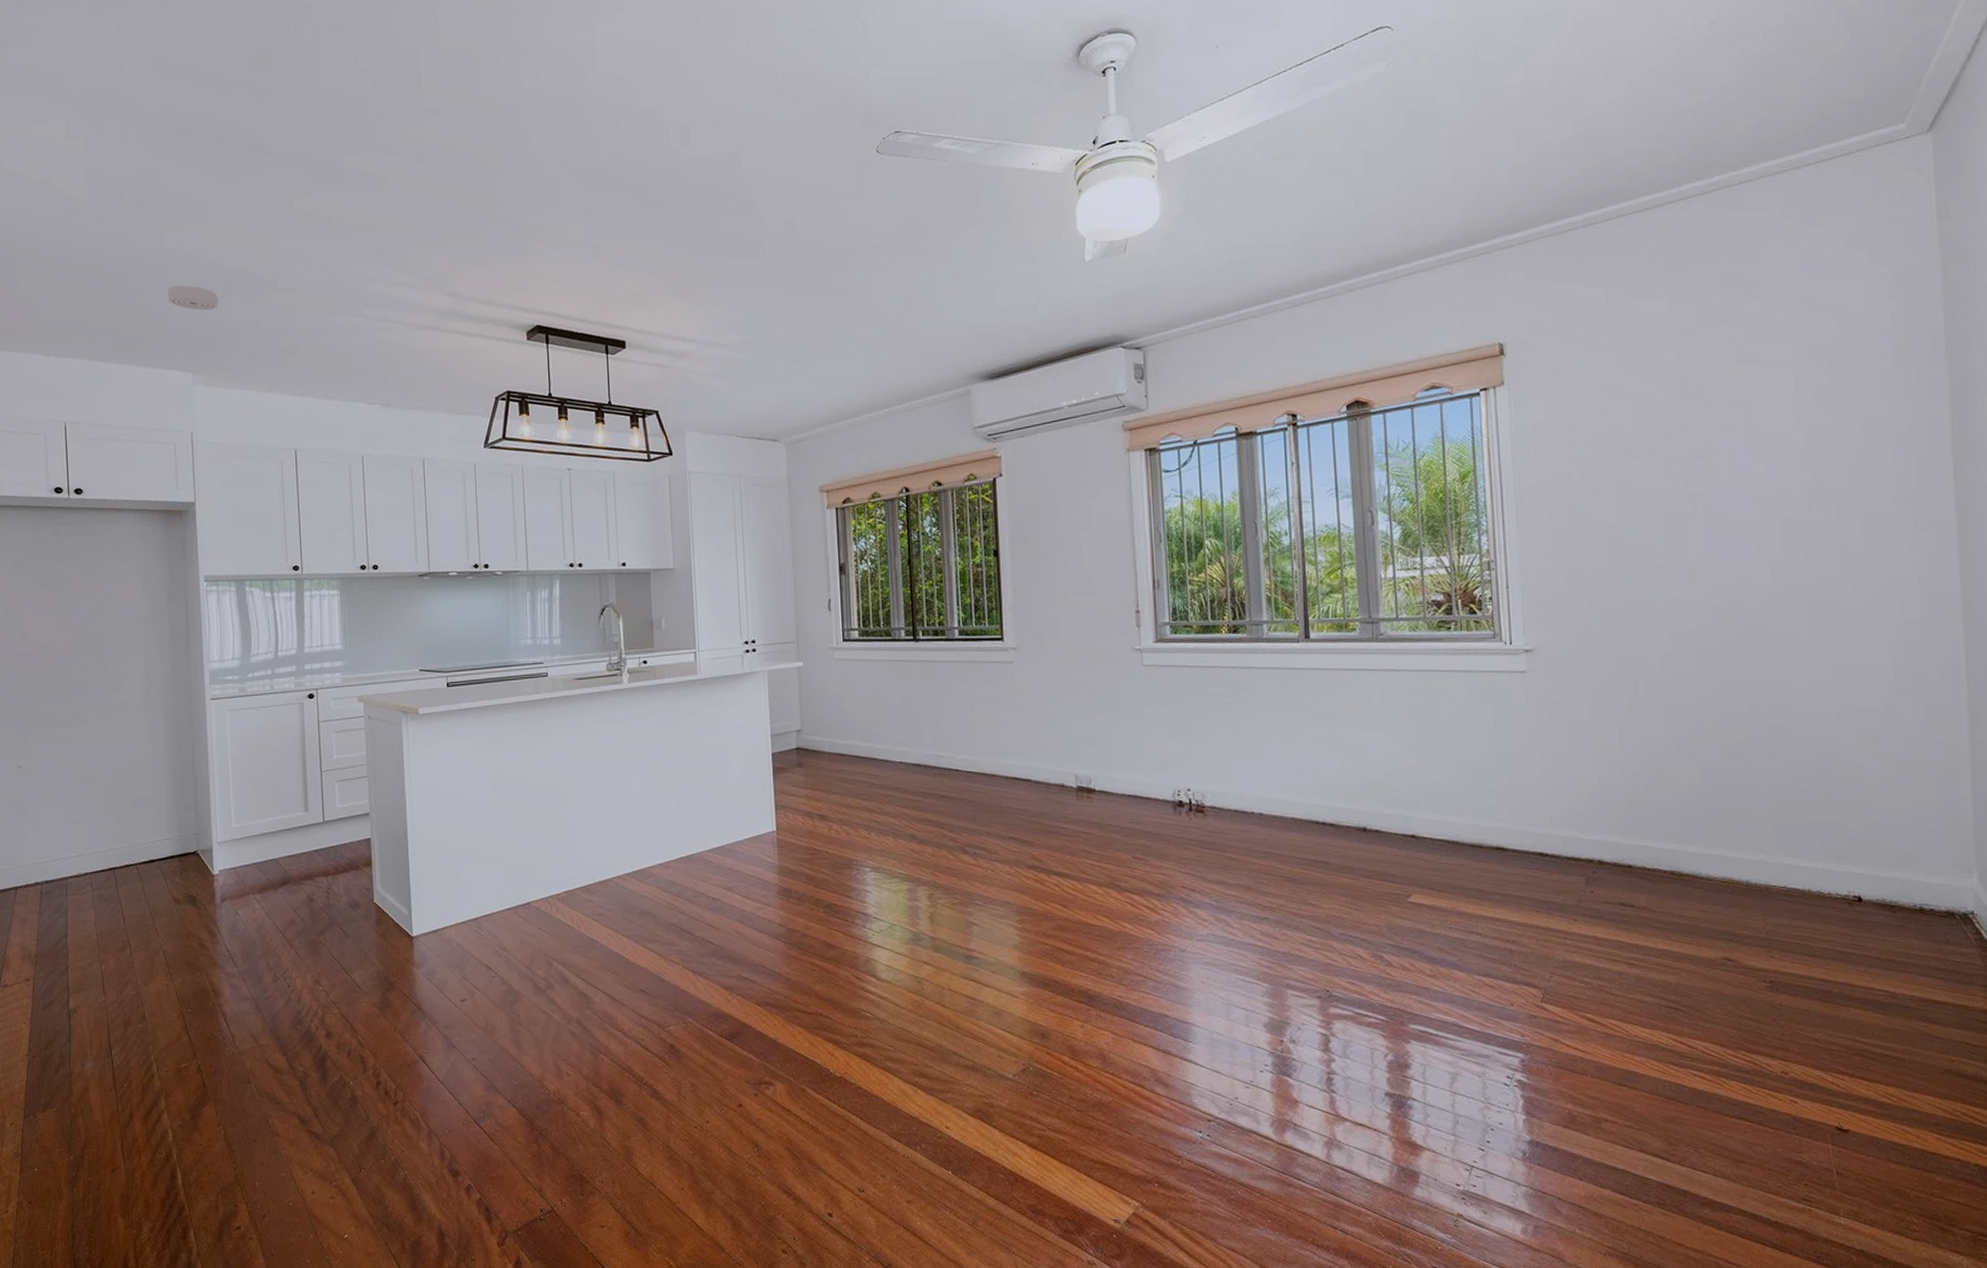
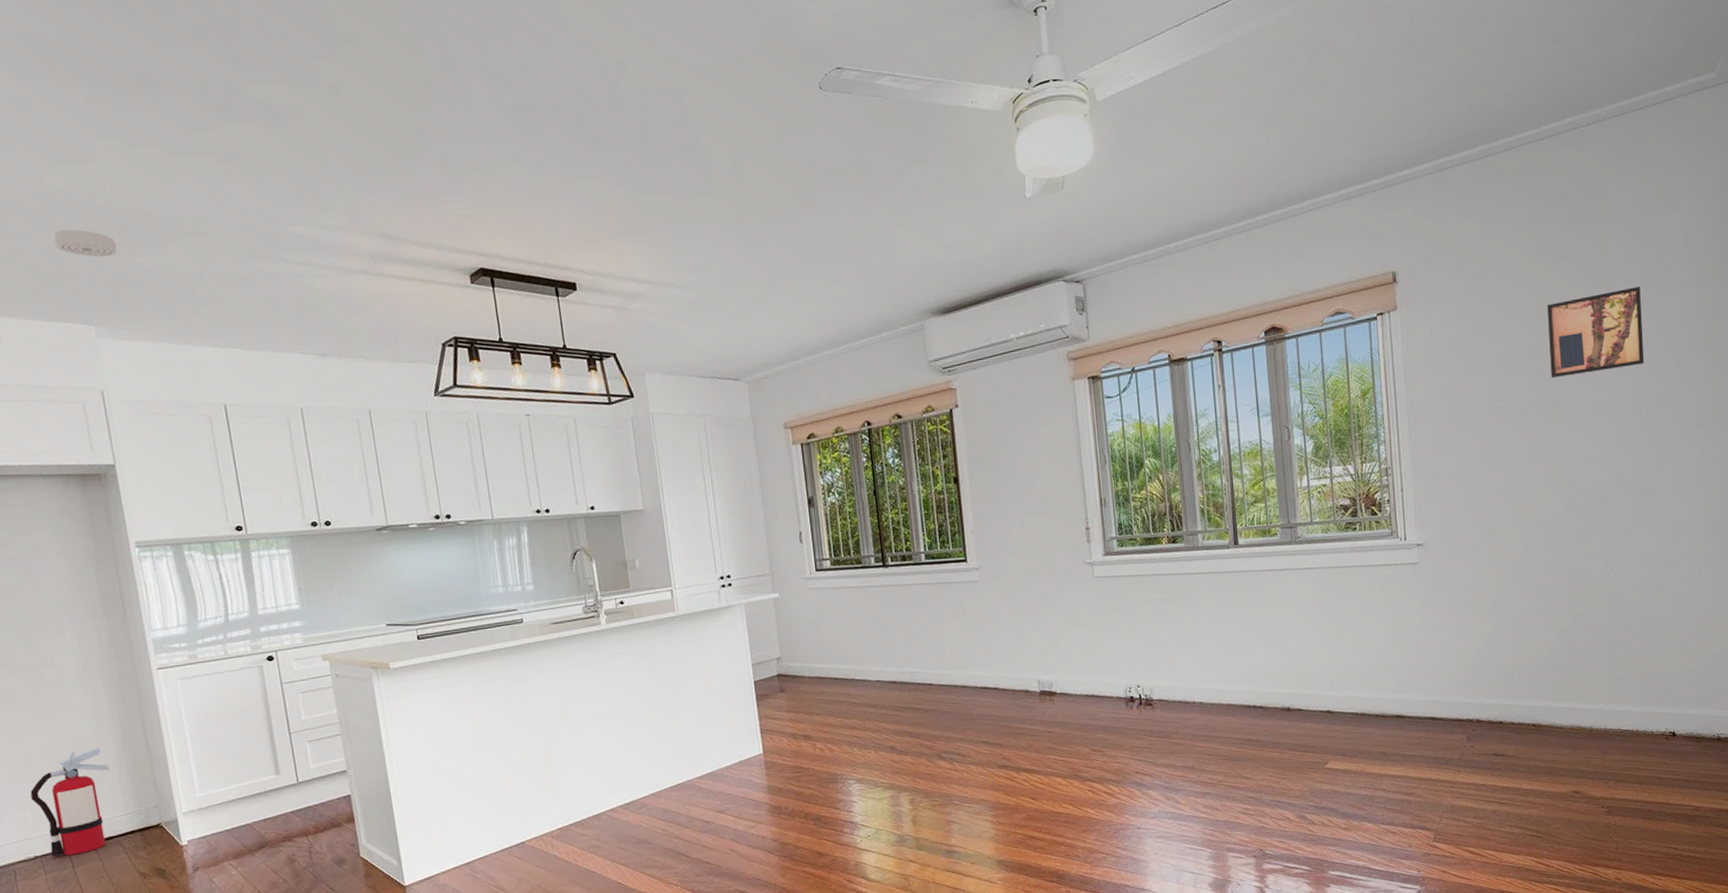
fire extinguisher: none [88,770,158,875] -> present [30,746,109,856]
wall art: none [1690,365,1816,467] -> present [1547,287,1645,378]

